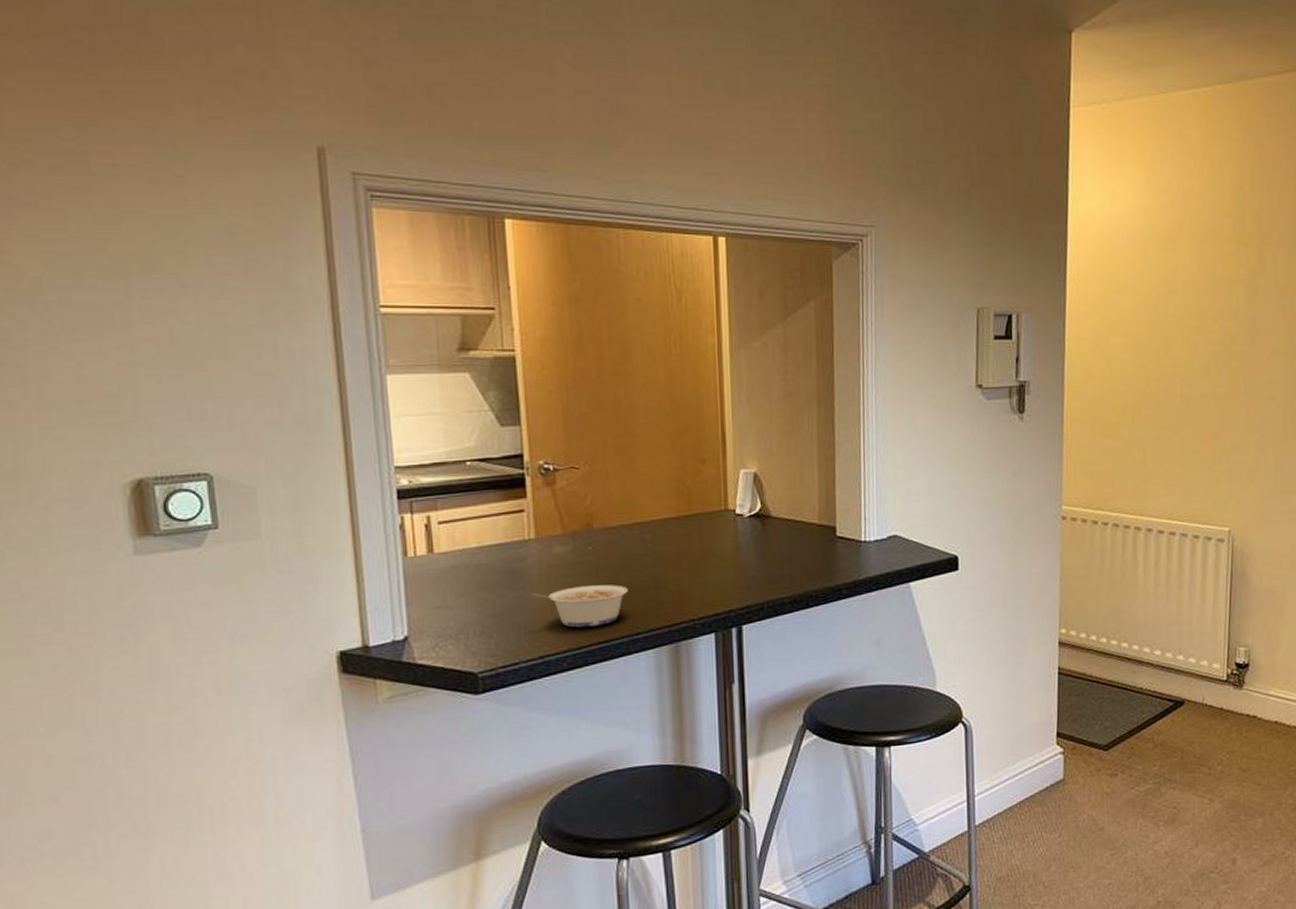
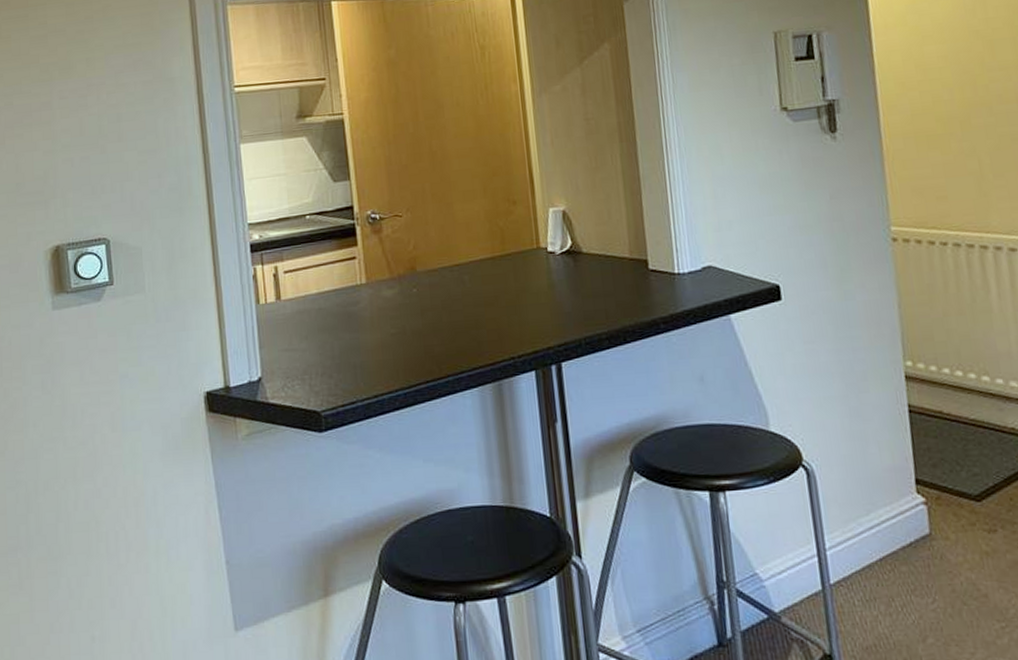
legume: present [533,585,629,628] -> none [366,325,452,367]

